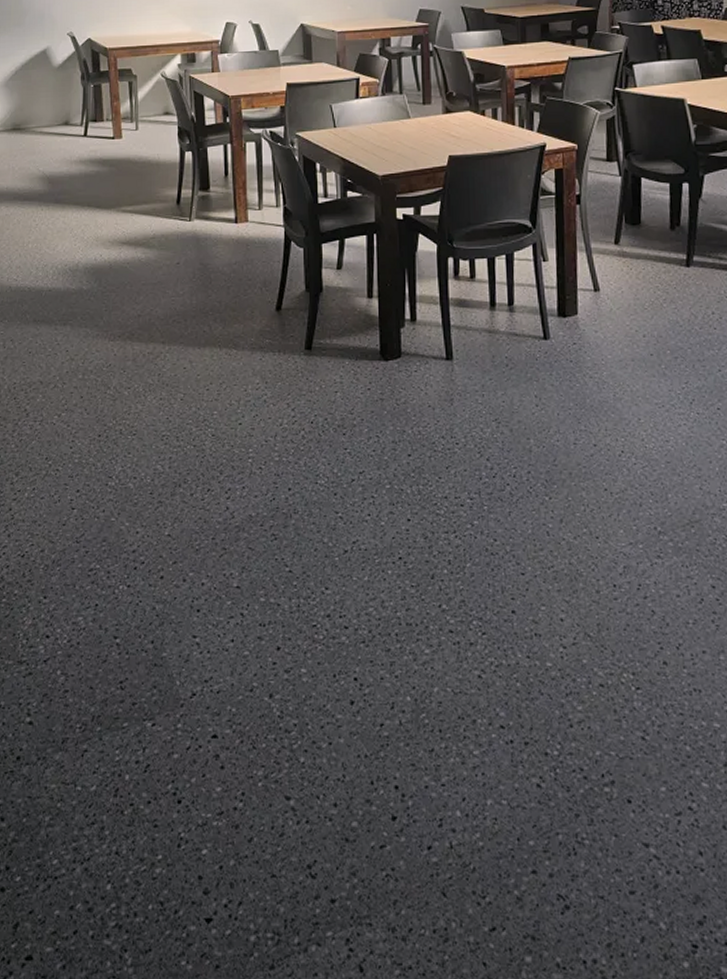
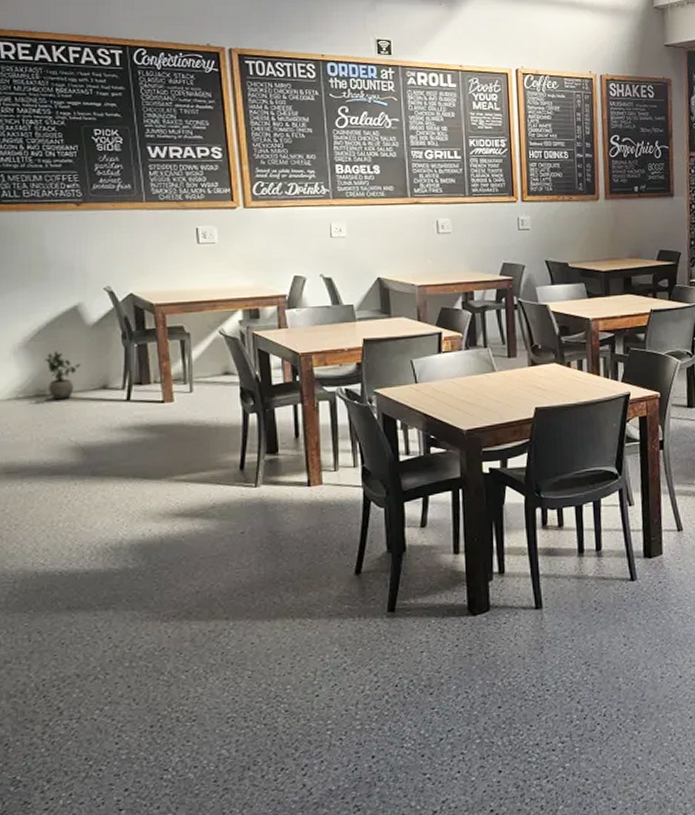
potted plant: none [20,89,48,133] -> present [44,351,81,400]

